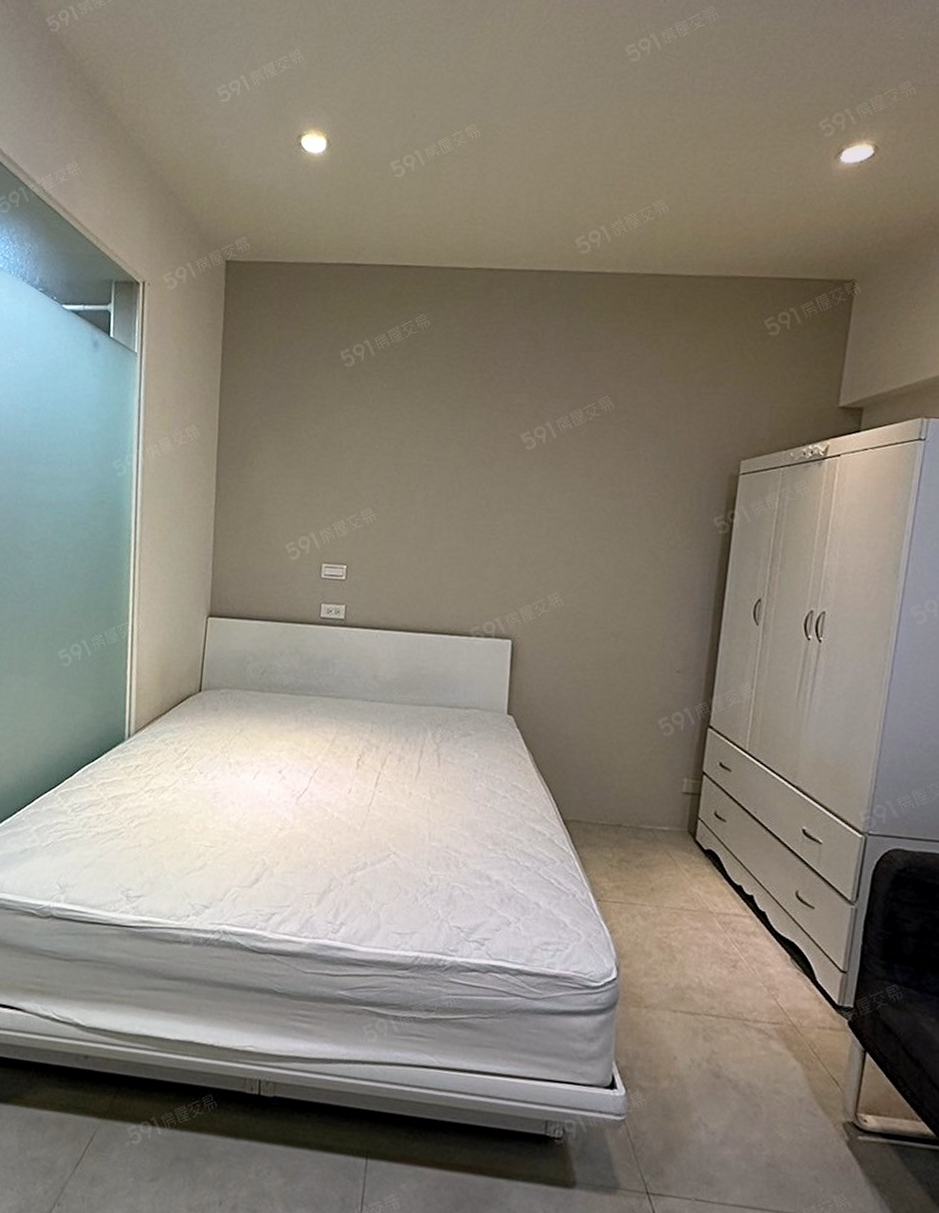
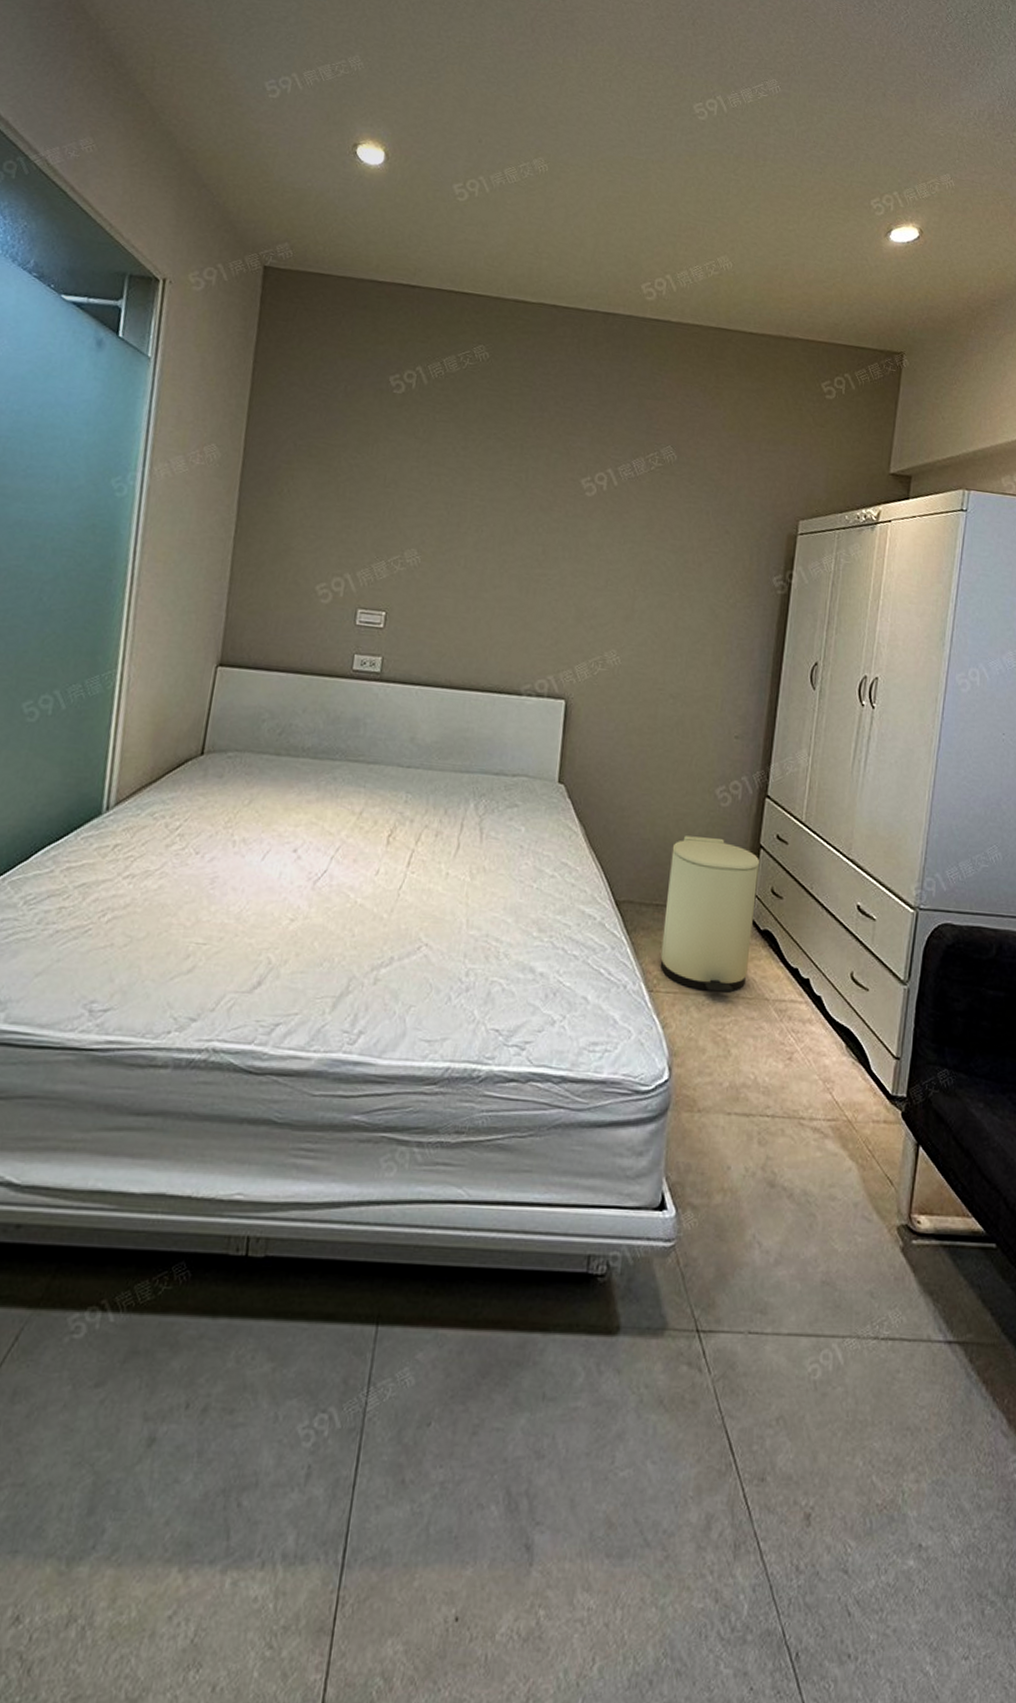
pedal bin: none [606,762,703,905] -> present [660,835,760,993]

